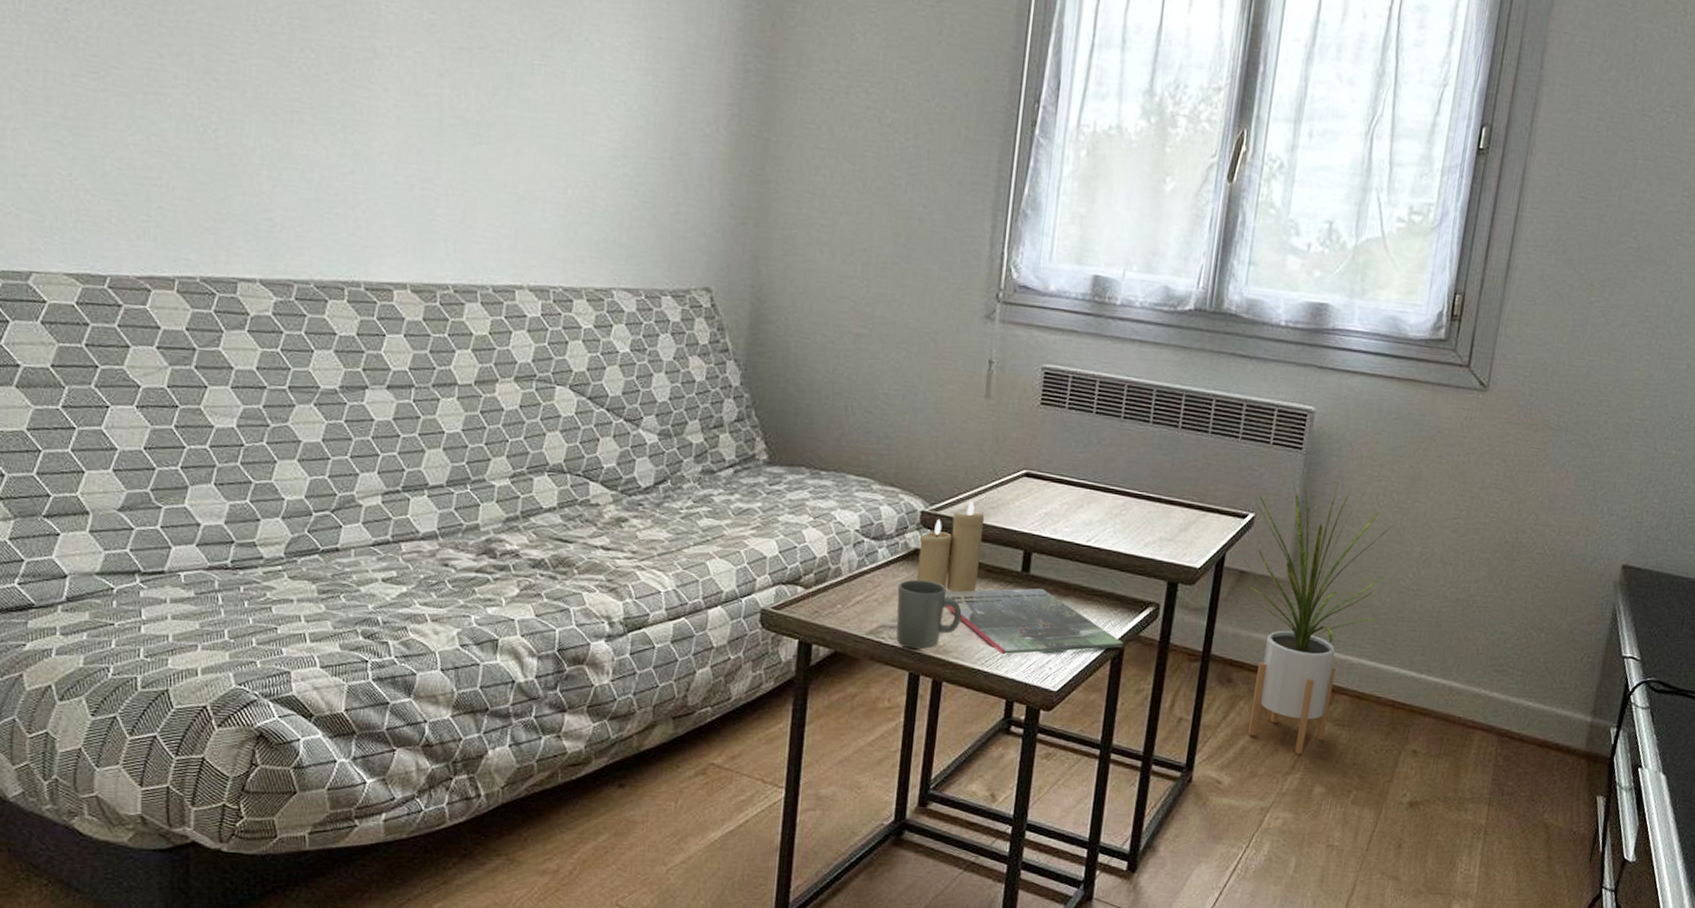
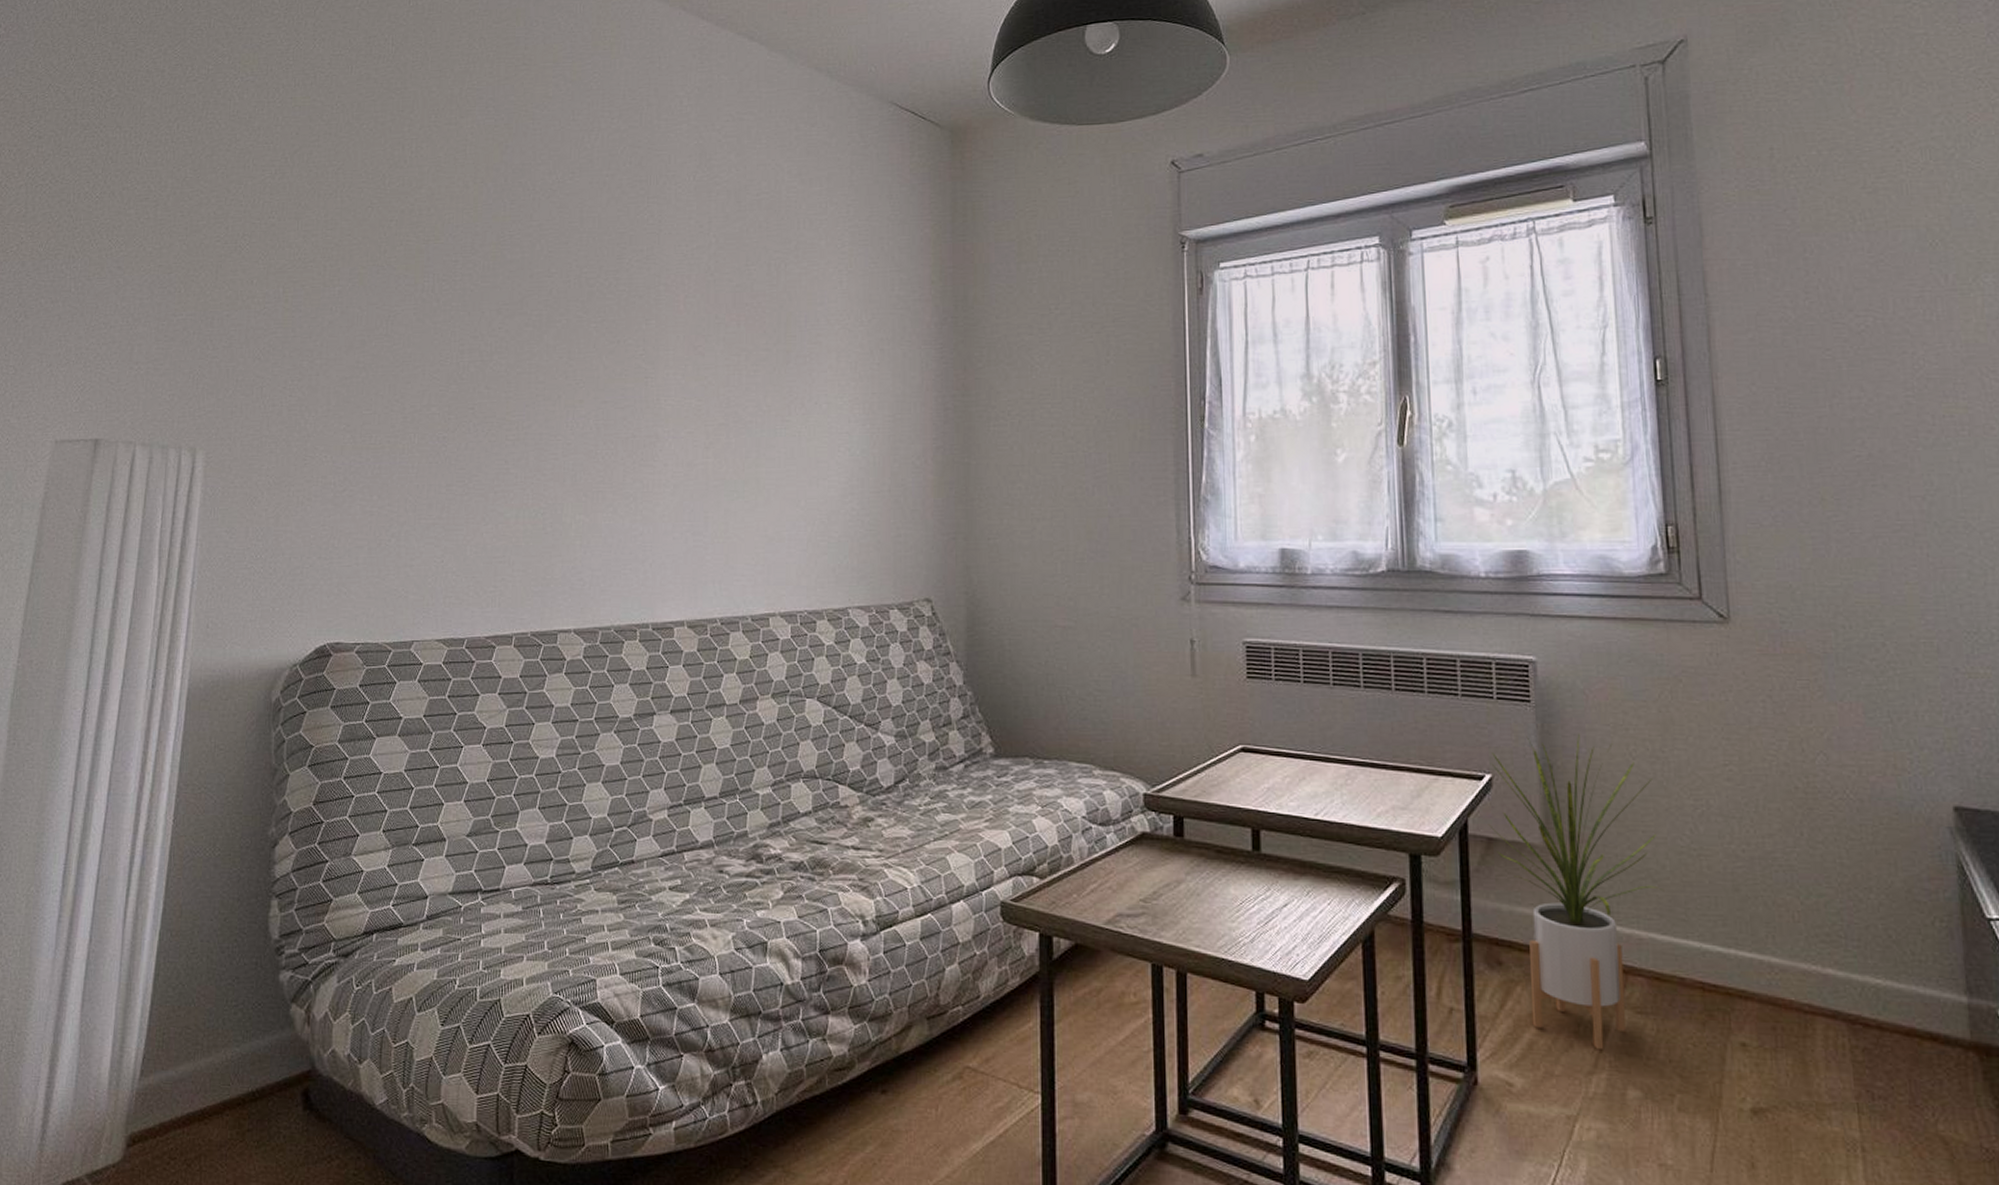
mug: present [896,579,962,650] -> none [1130,864,1198,939]
candle: present [916,501,985,593] -> none [1145,781,1208,877]
magazine: present [945,588,1124,655] -> none [1178,867,1373,942]

